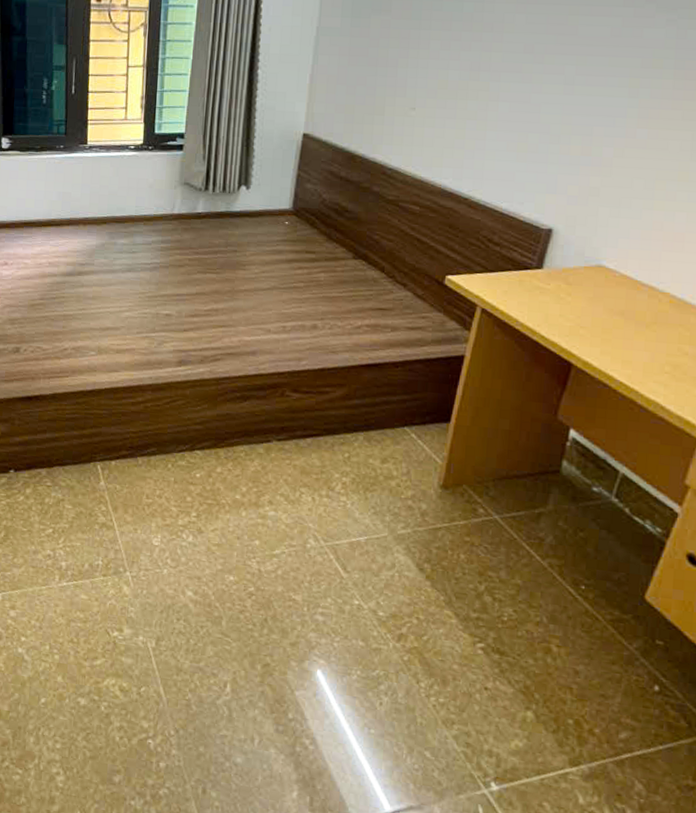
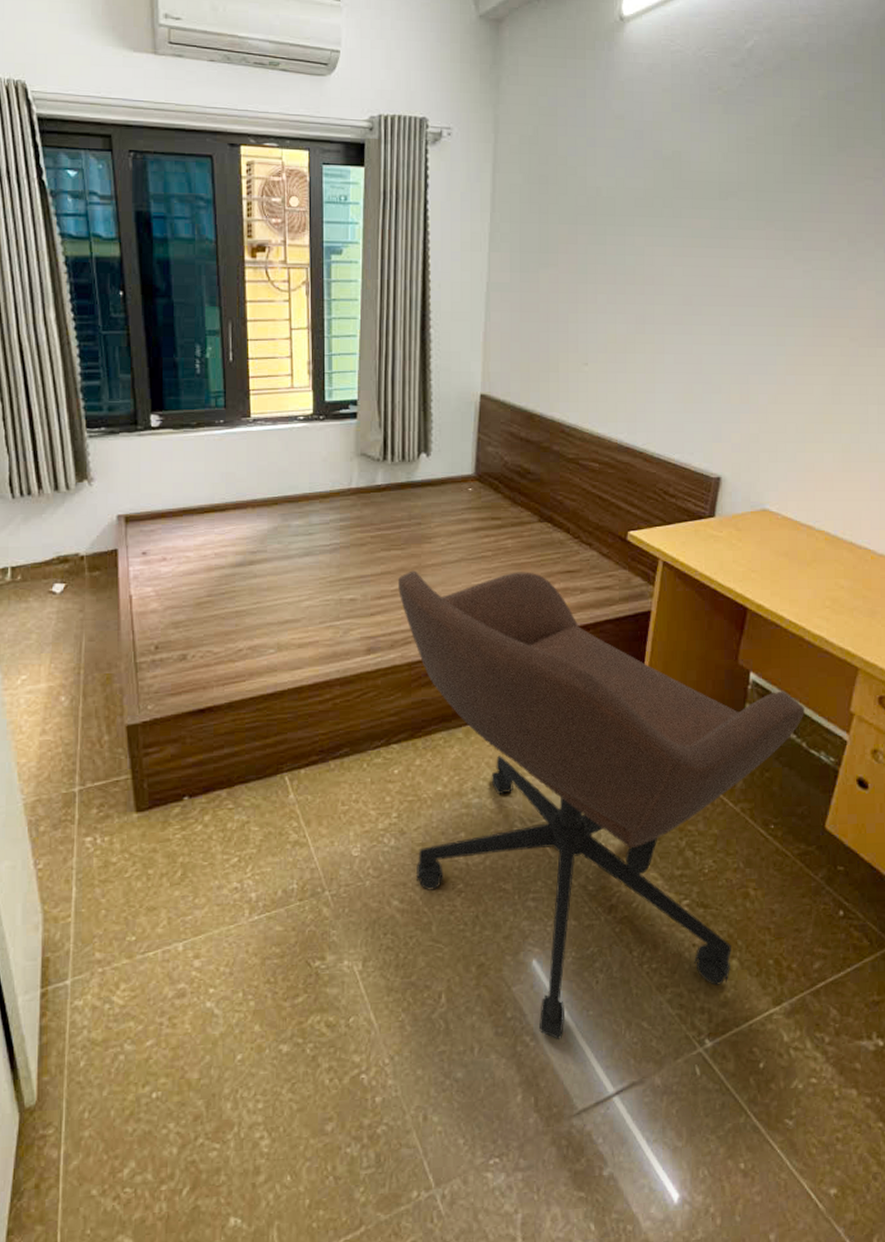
office chair: none [210,294,630,749] -> present [398,570,804,1039]

